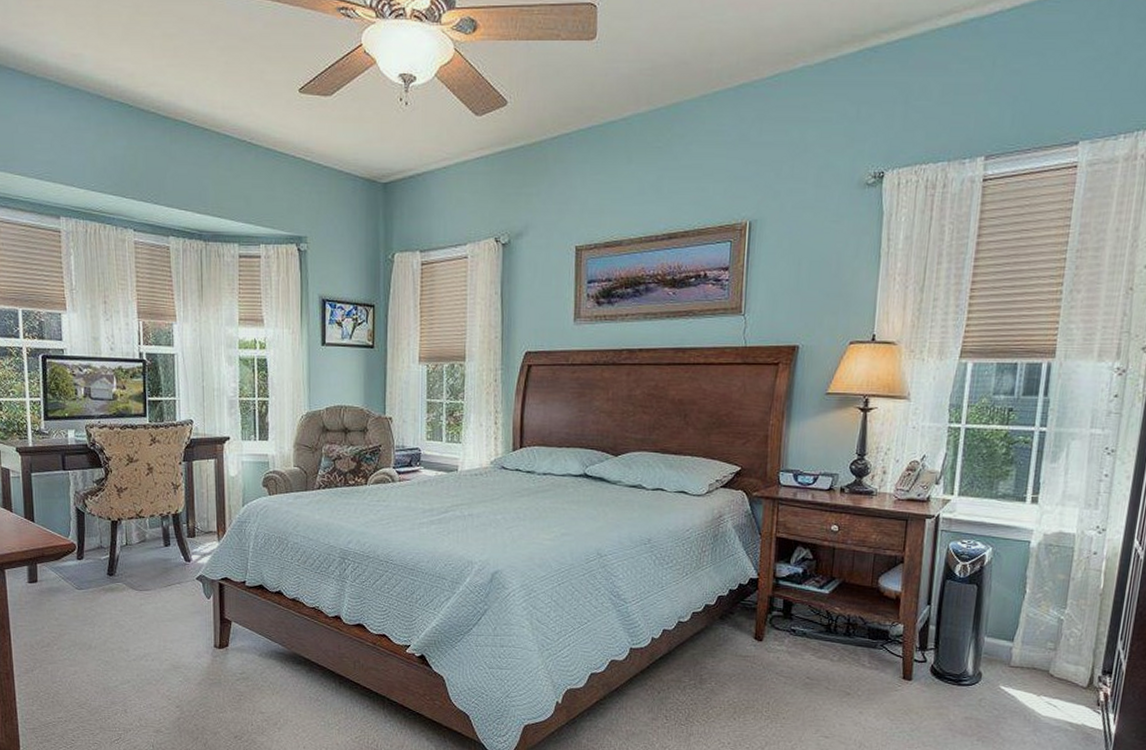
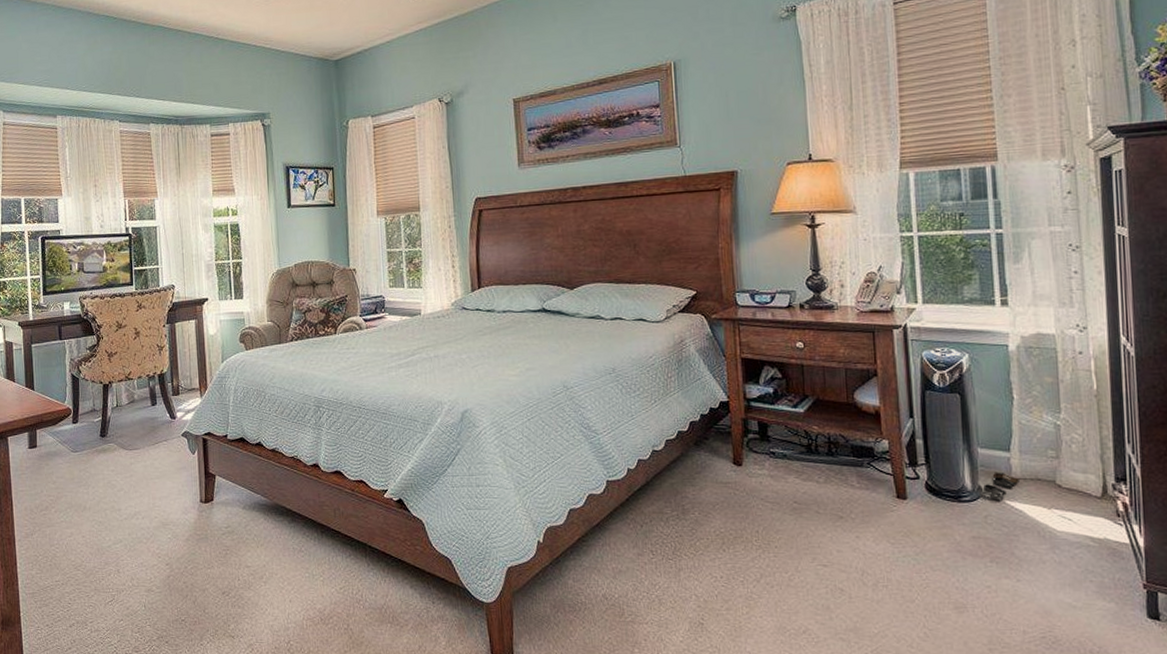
shoe: none [979,659,1017,686] -> present [979,472,1019,500]

